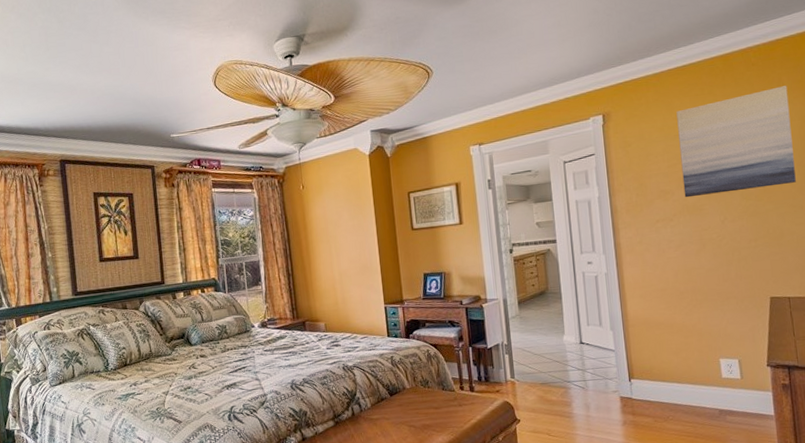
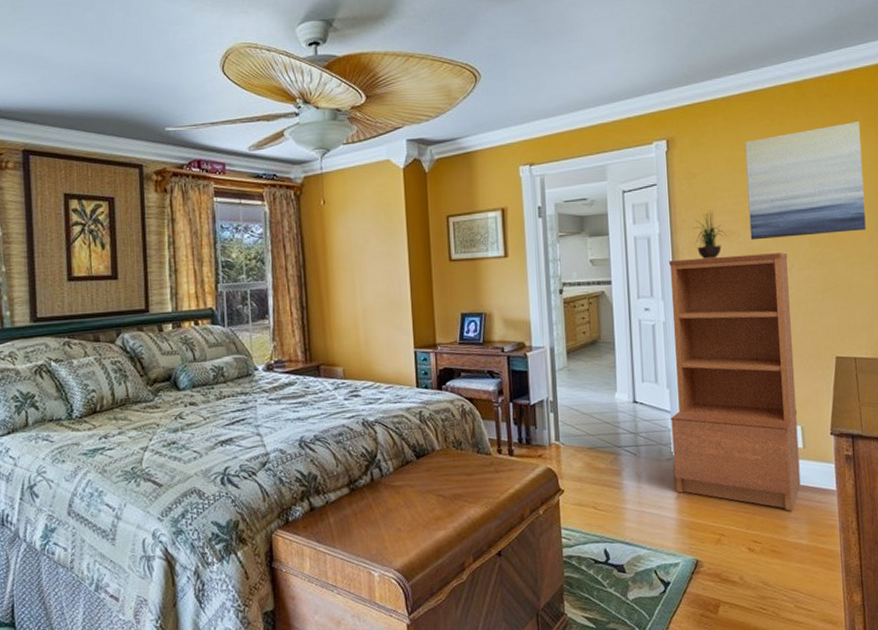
bookshelf: none [608,207,740,434] -> present [668,252,801,511]
potted plant: none [630,173,662,217] -> present [693,209,727,260]

